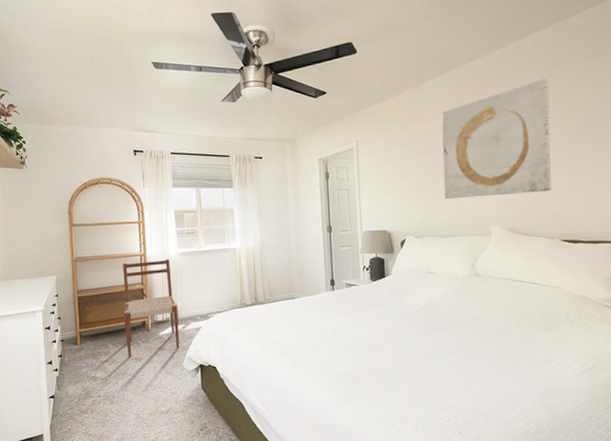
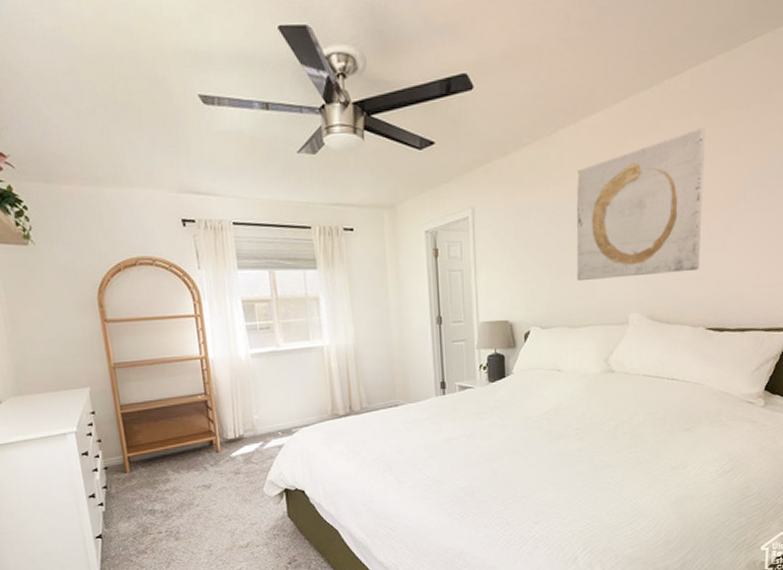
chair: present [123,258,180,358] -> none [178,361,258,485]

